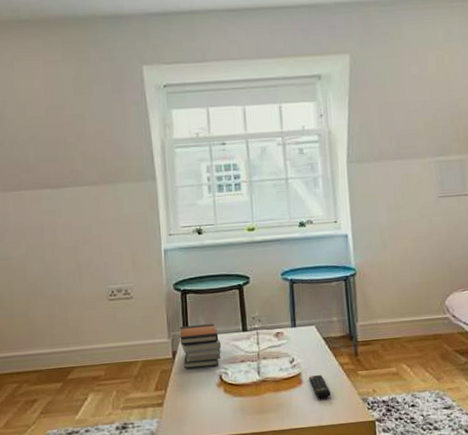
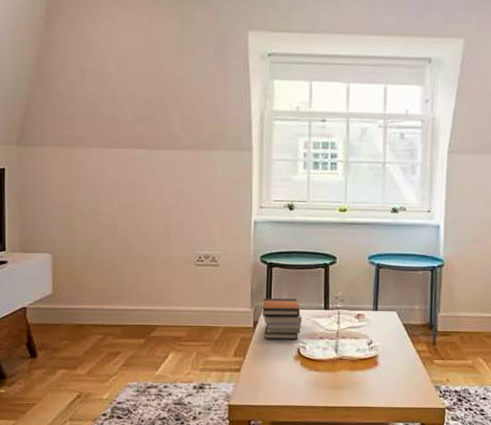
remote control: present [309,375,331,399] -> none [385,359,405,382]

